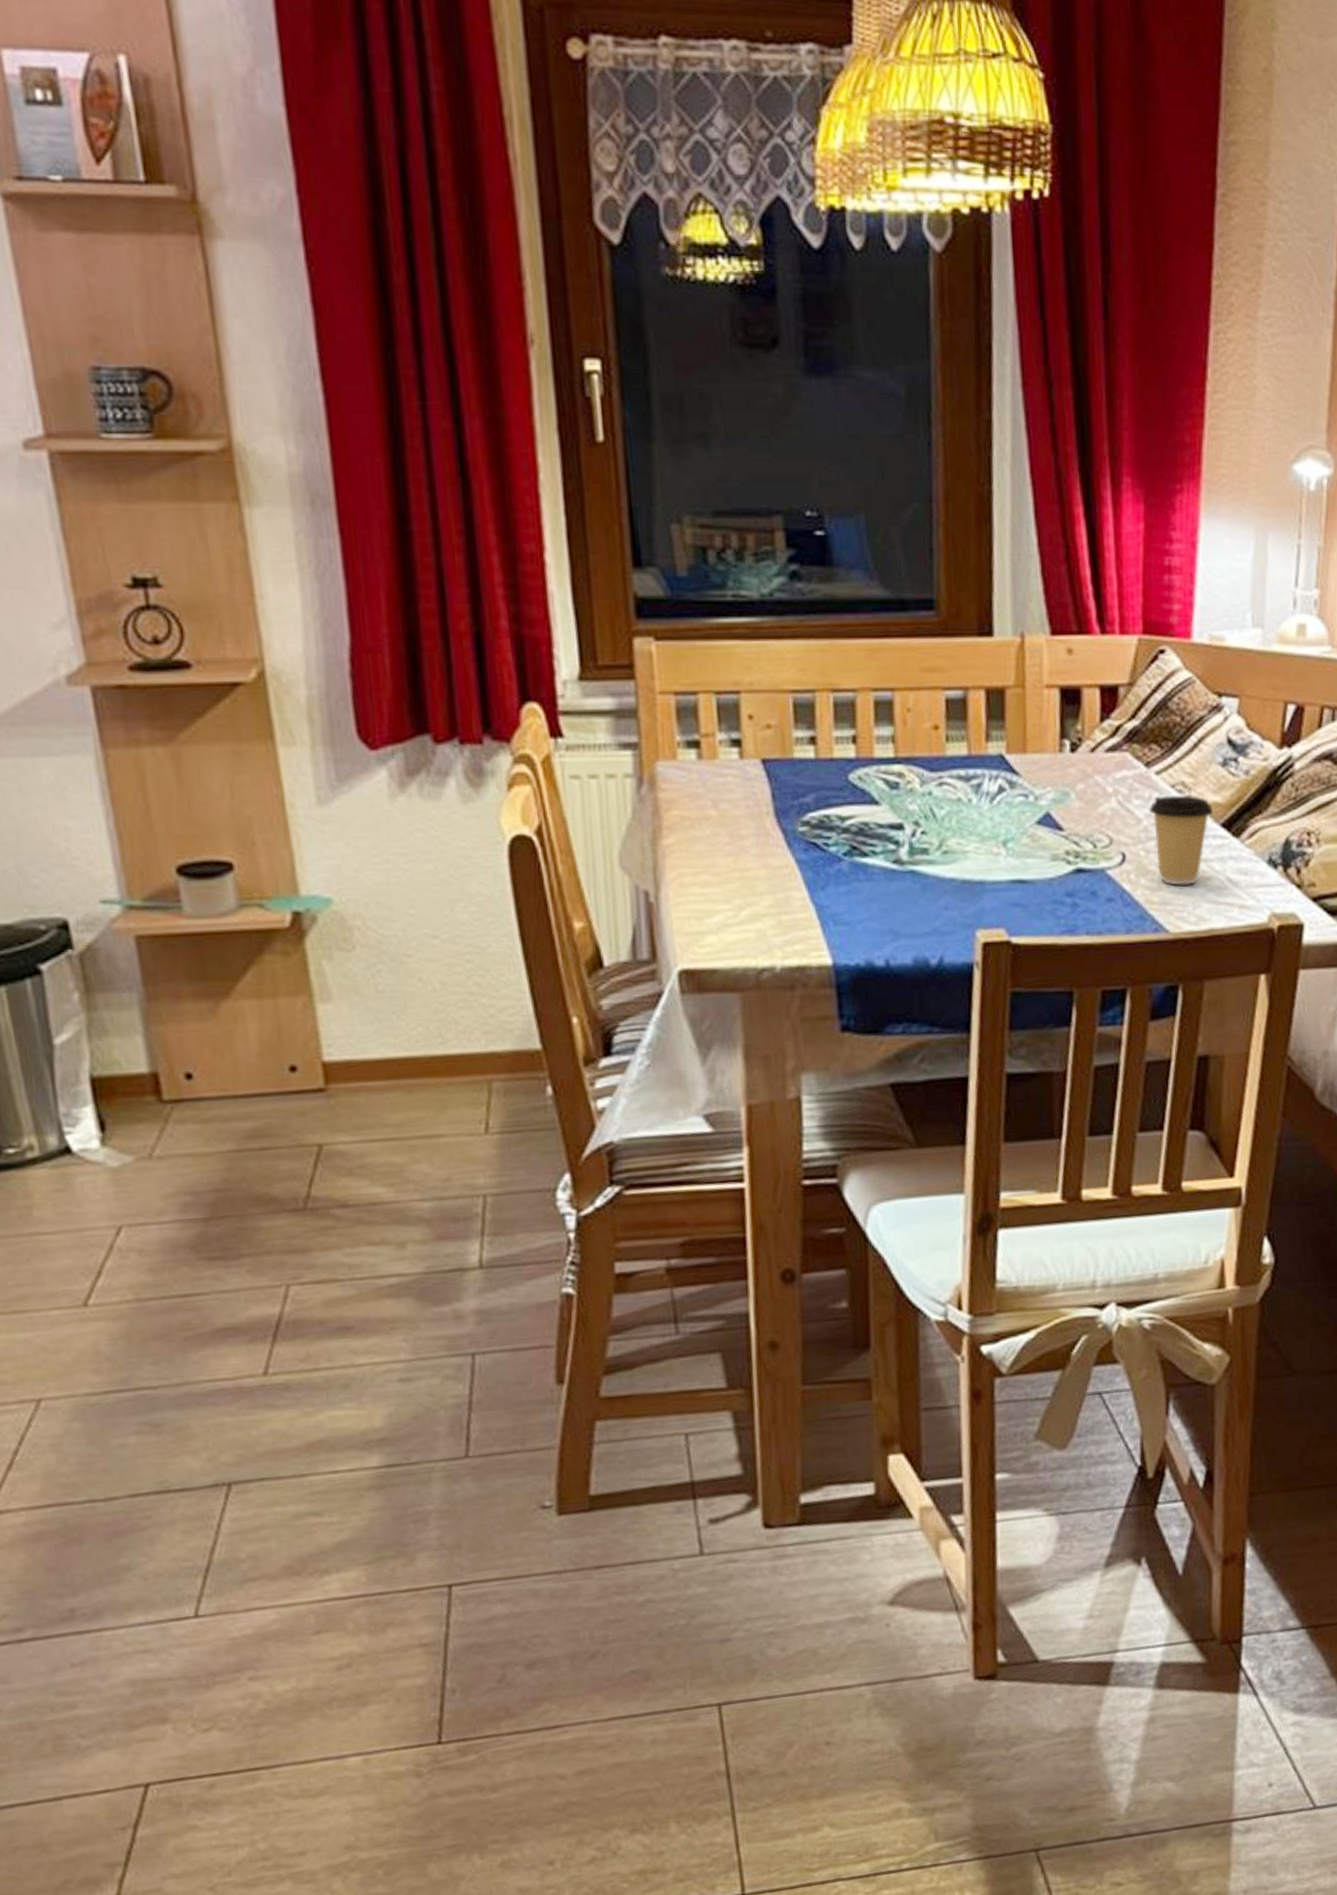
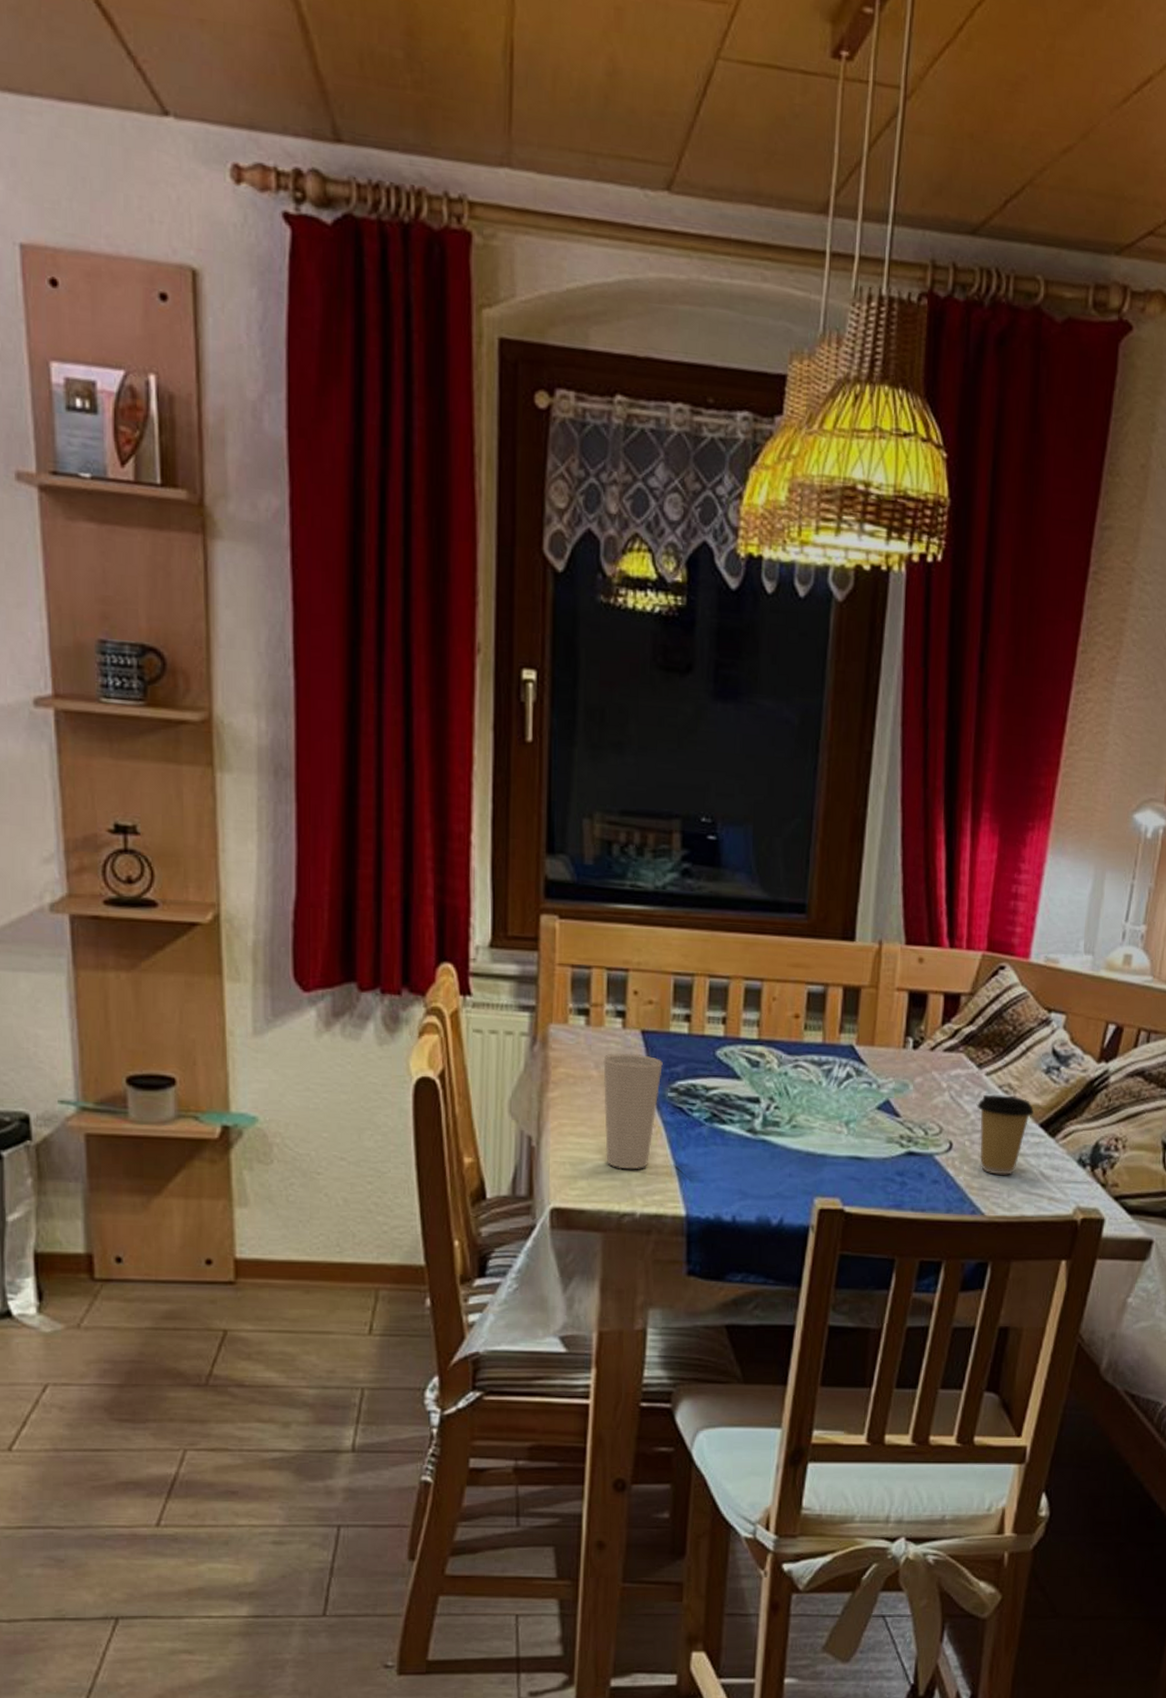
cup: none [721,786,790,919] -> present [603,1052,663,1170]

